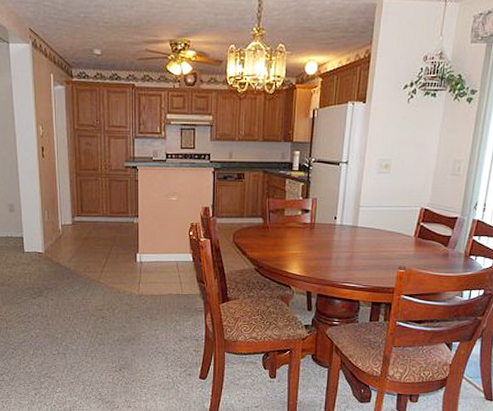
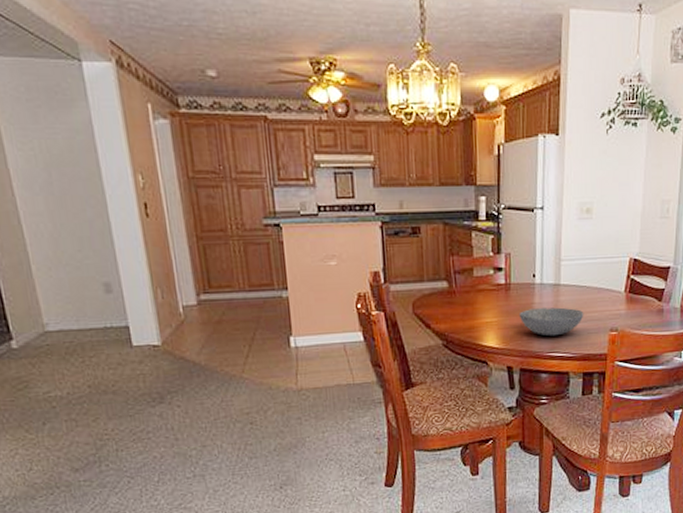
bowl: none [320,245,377,269] -> present [519,307,584,337]

